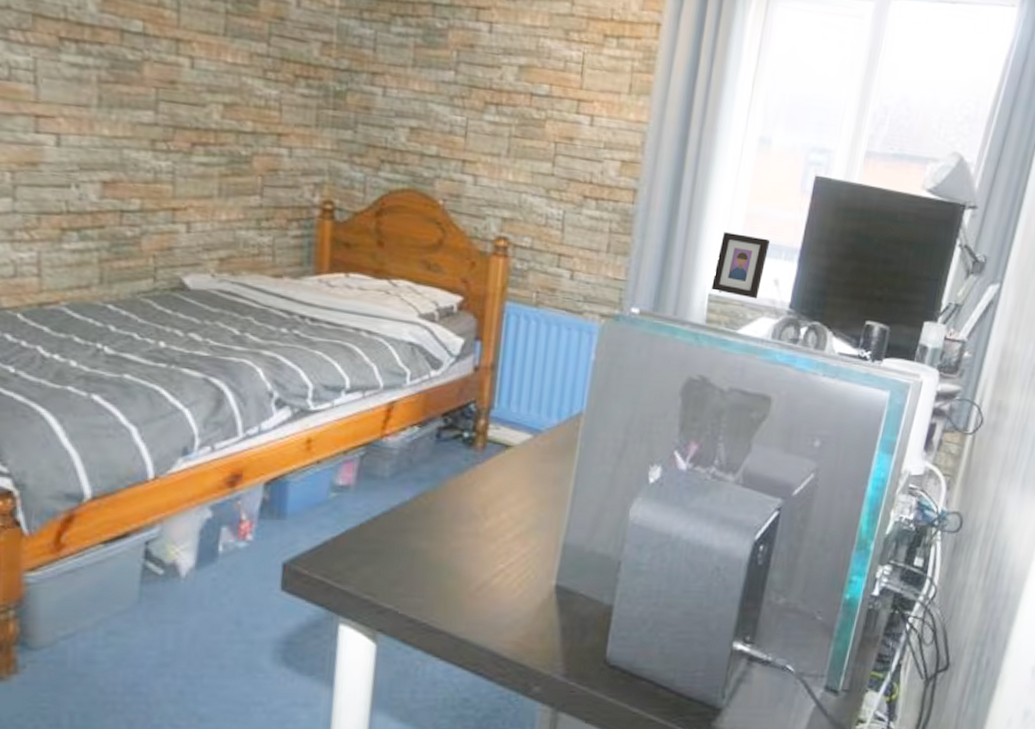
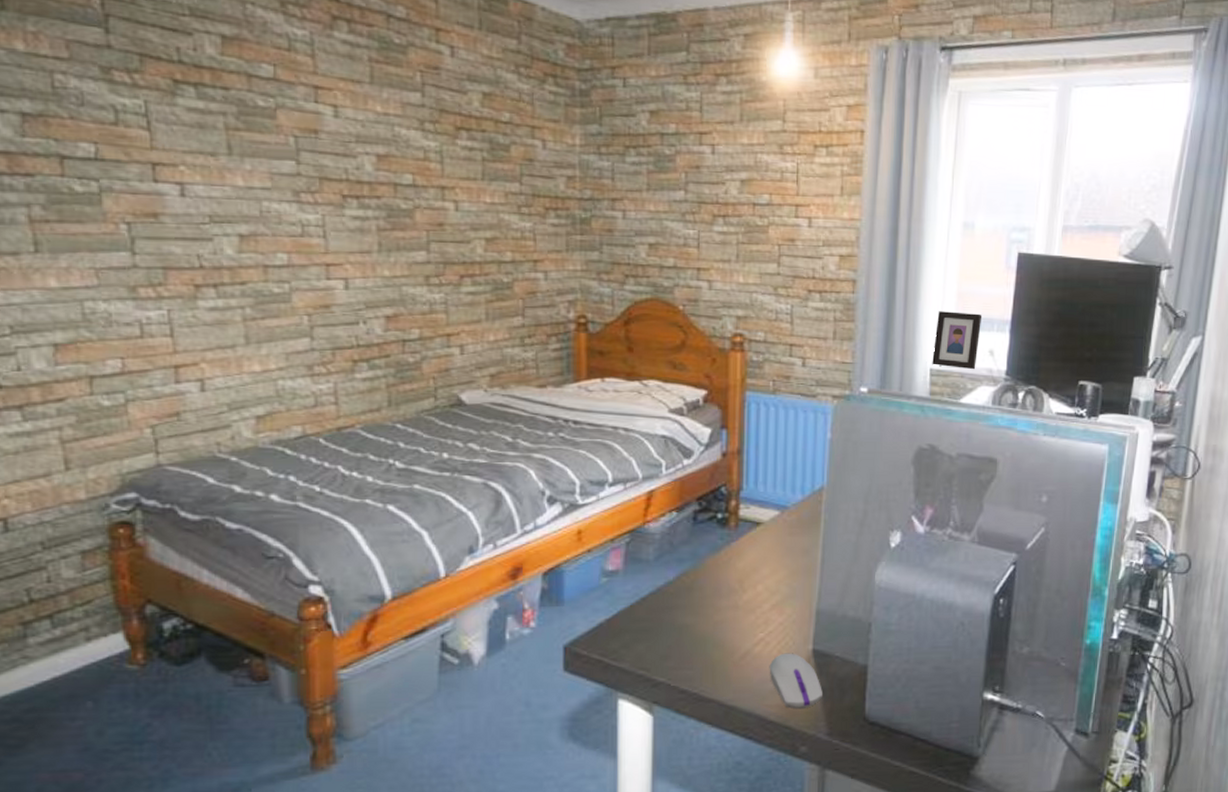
computer mouse: none [506,587,563,648] -> present [769,653,822,710]

